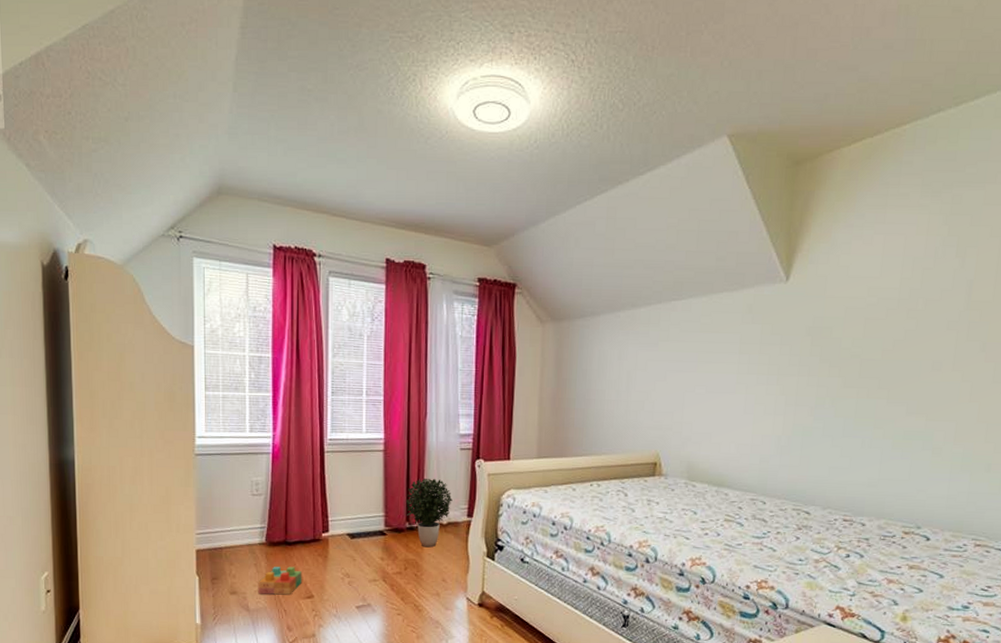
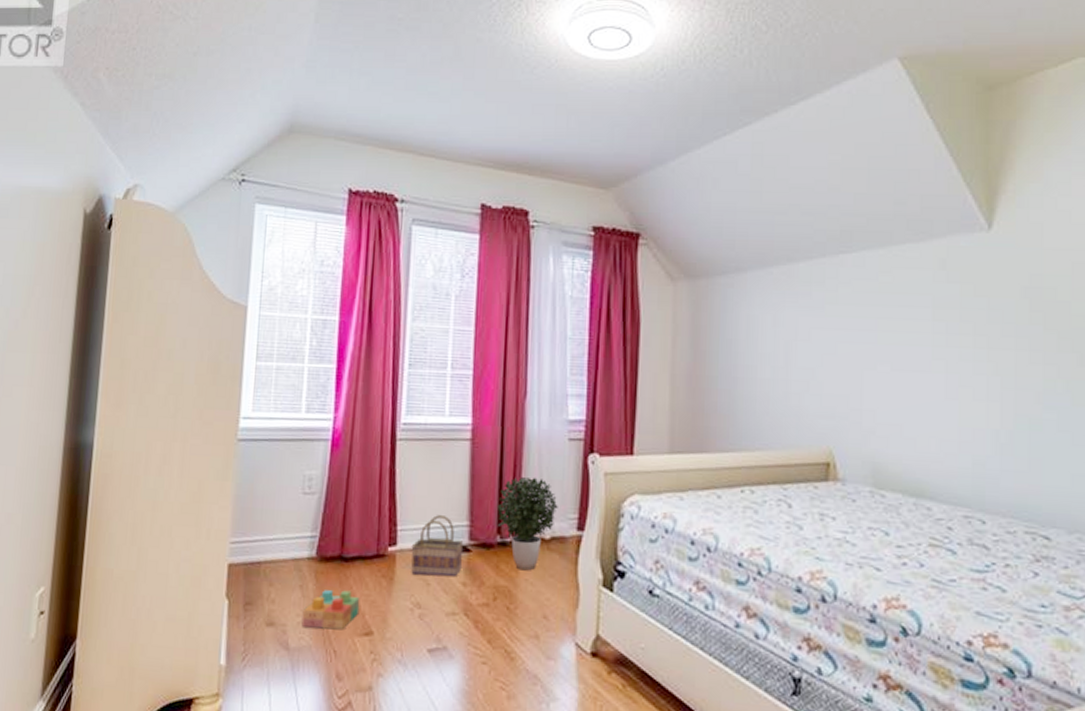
basket: none [340,509,380,554] -> present [411,515,463,577]

